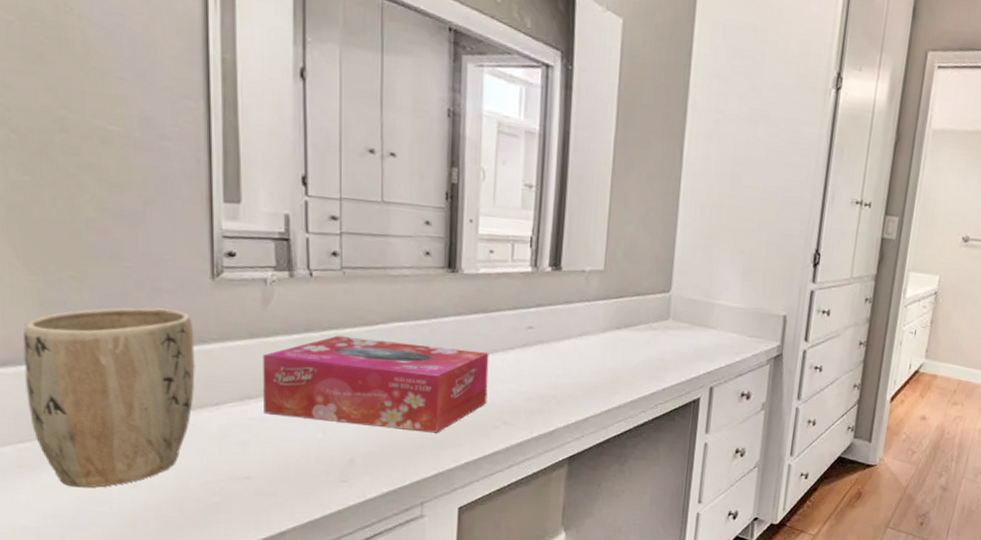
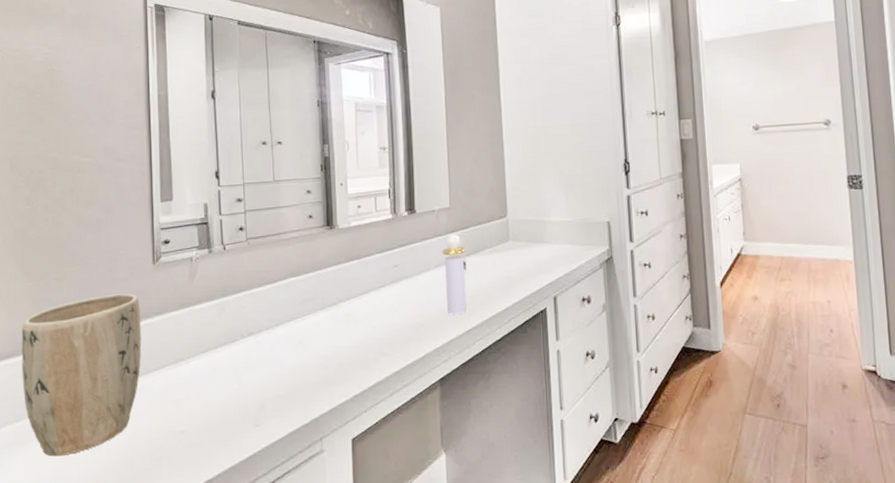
tissue box: present [263,335,489,433] -> none [191,293,367,373]
perfume bottle: none [586,301,617,392] -> present [442,233,467,315]

